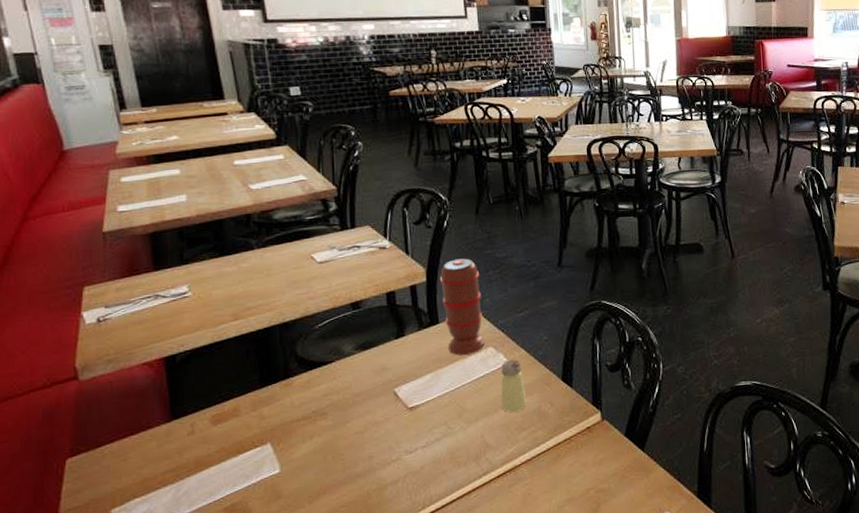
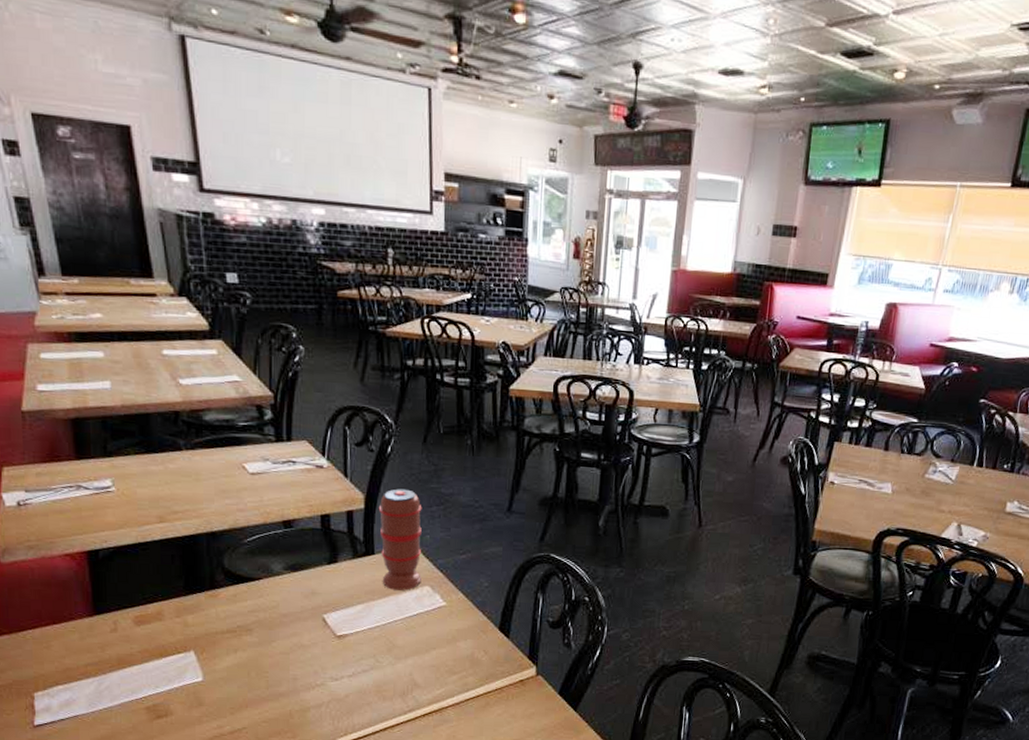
saltshaker: present [501,359,527,412] -> none [433,601,461,655]

